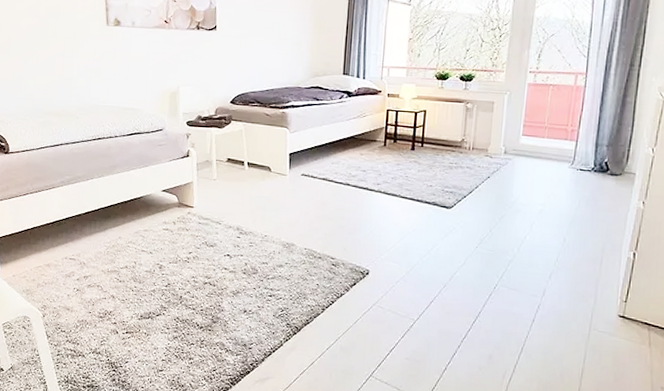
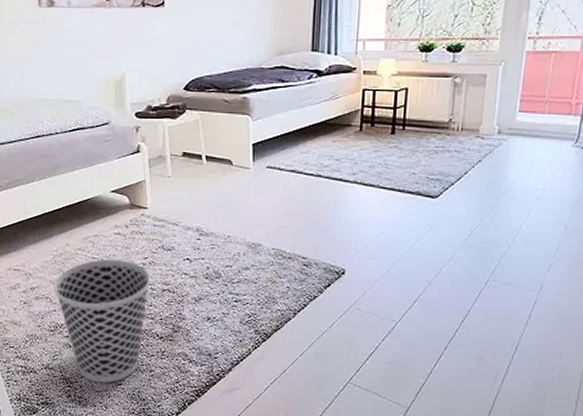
wastebasket: none [105,252,194,369] -> present [53,259,151,383]

